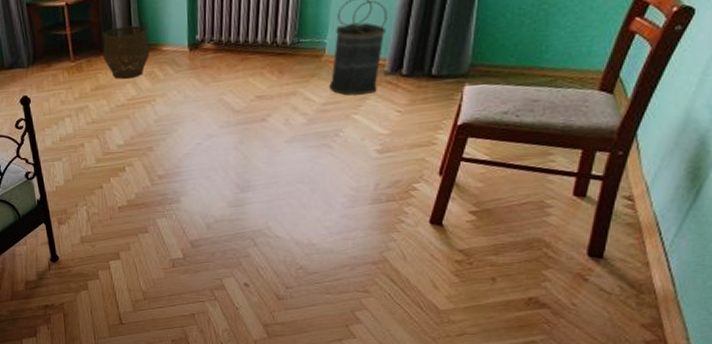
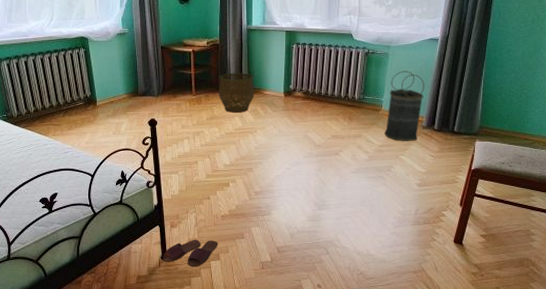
slippers: none [52,236,117,269] -> present [163,239,218,267]

